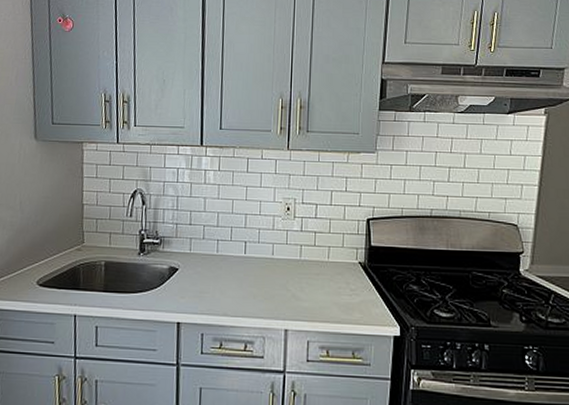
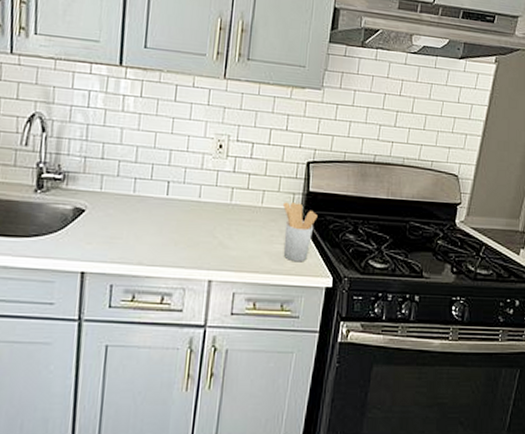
utensil holder: none [348,256,381,313] -> present [283,202,318,263]

